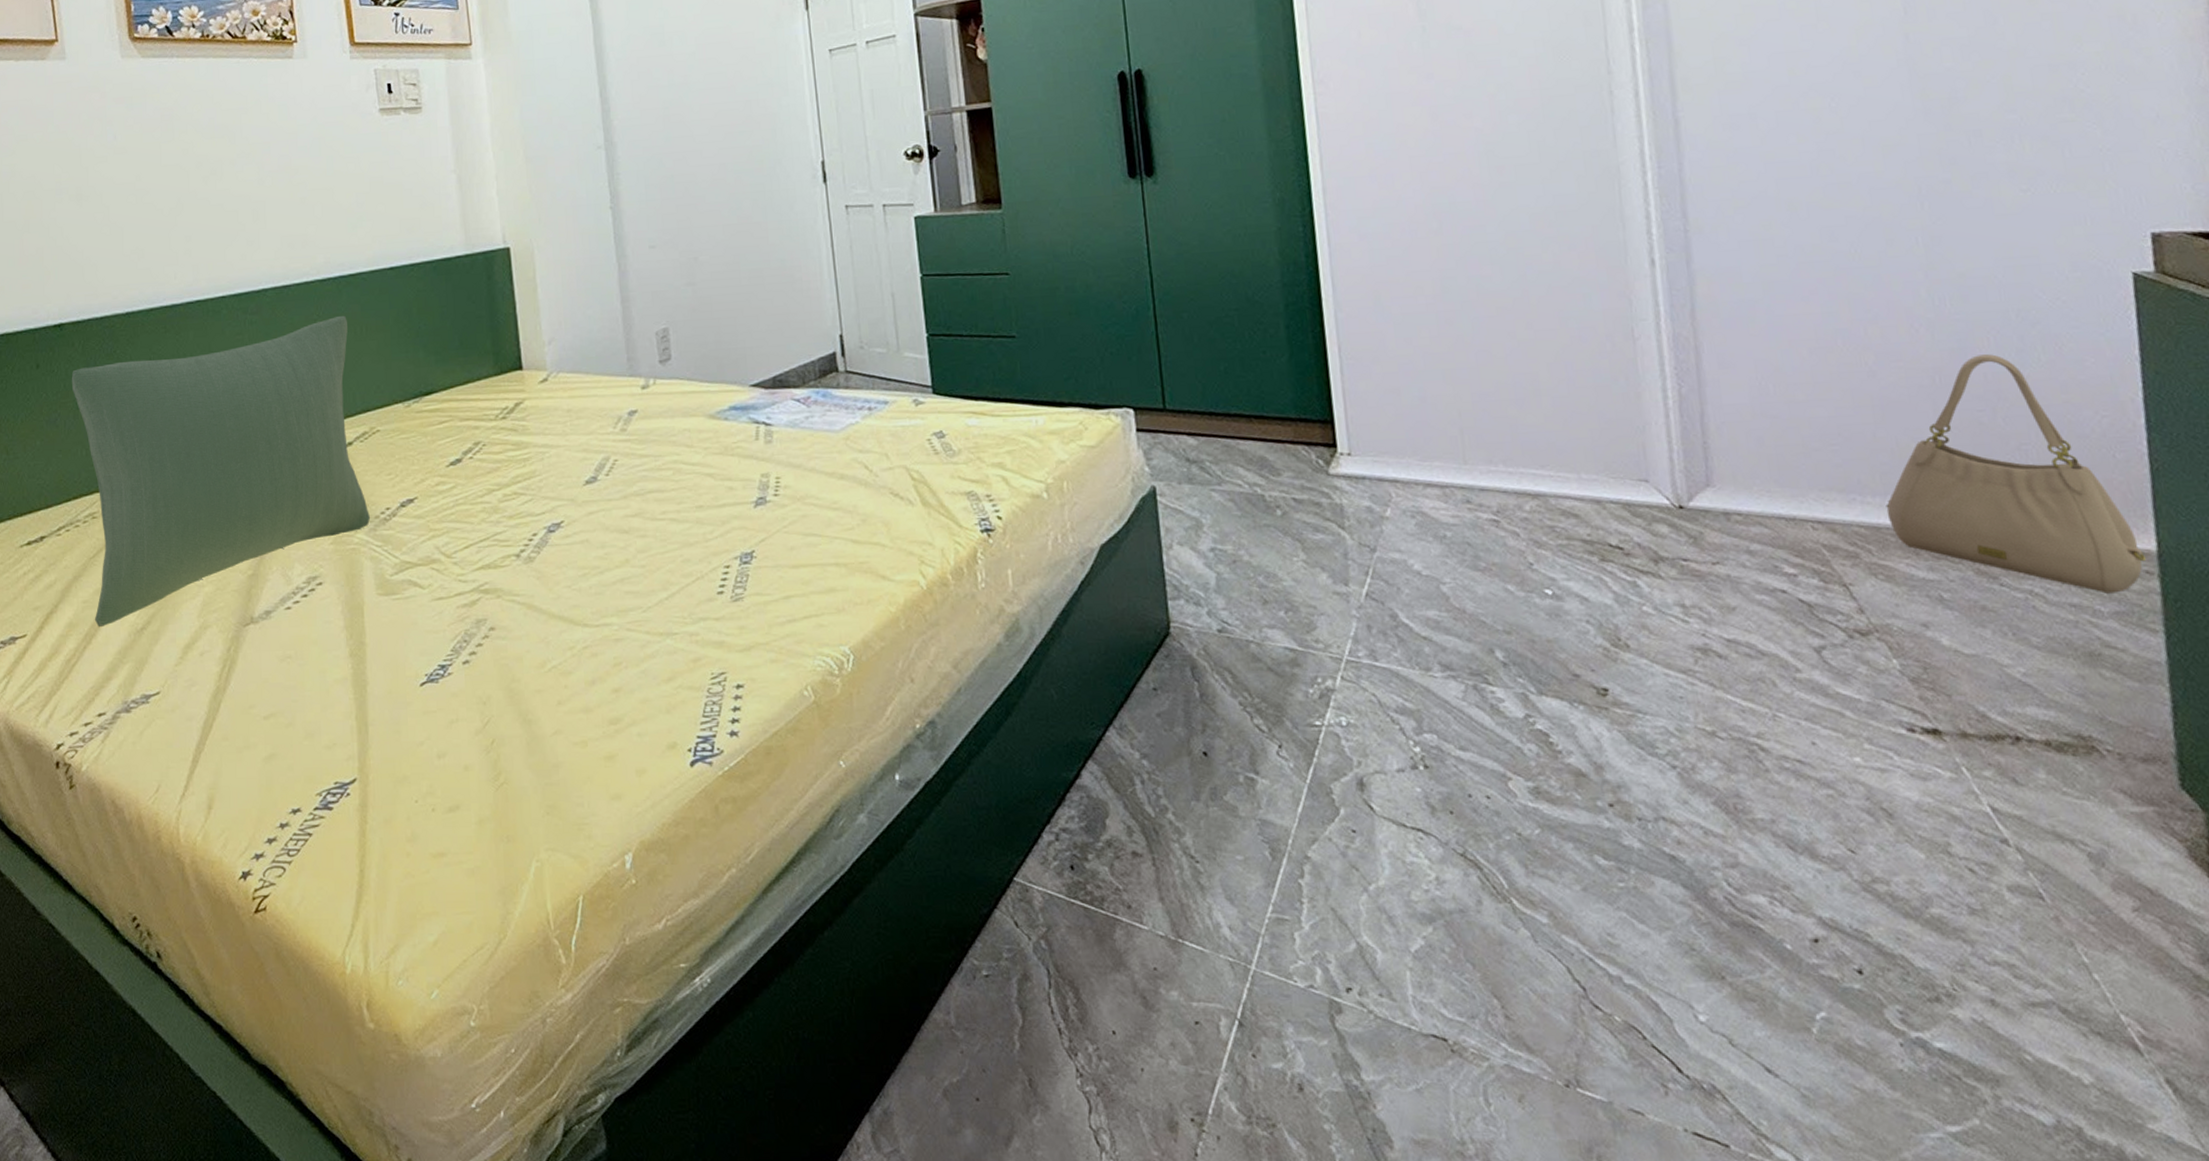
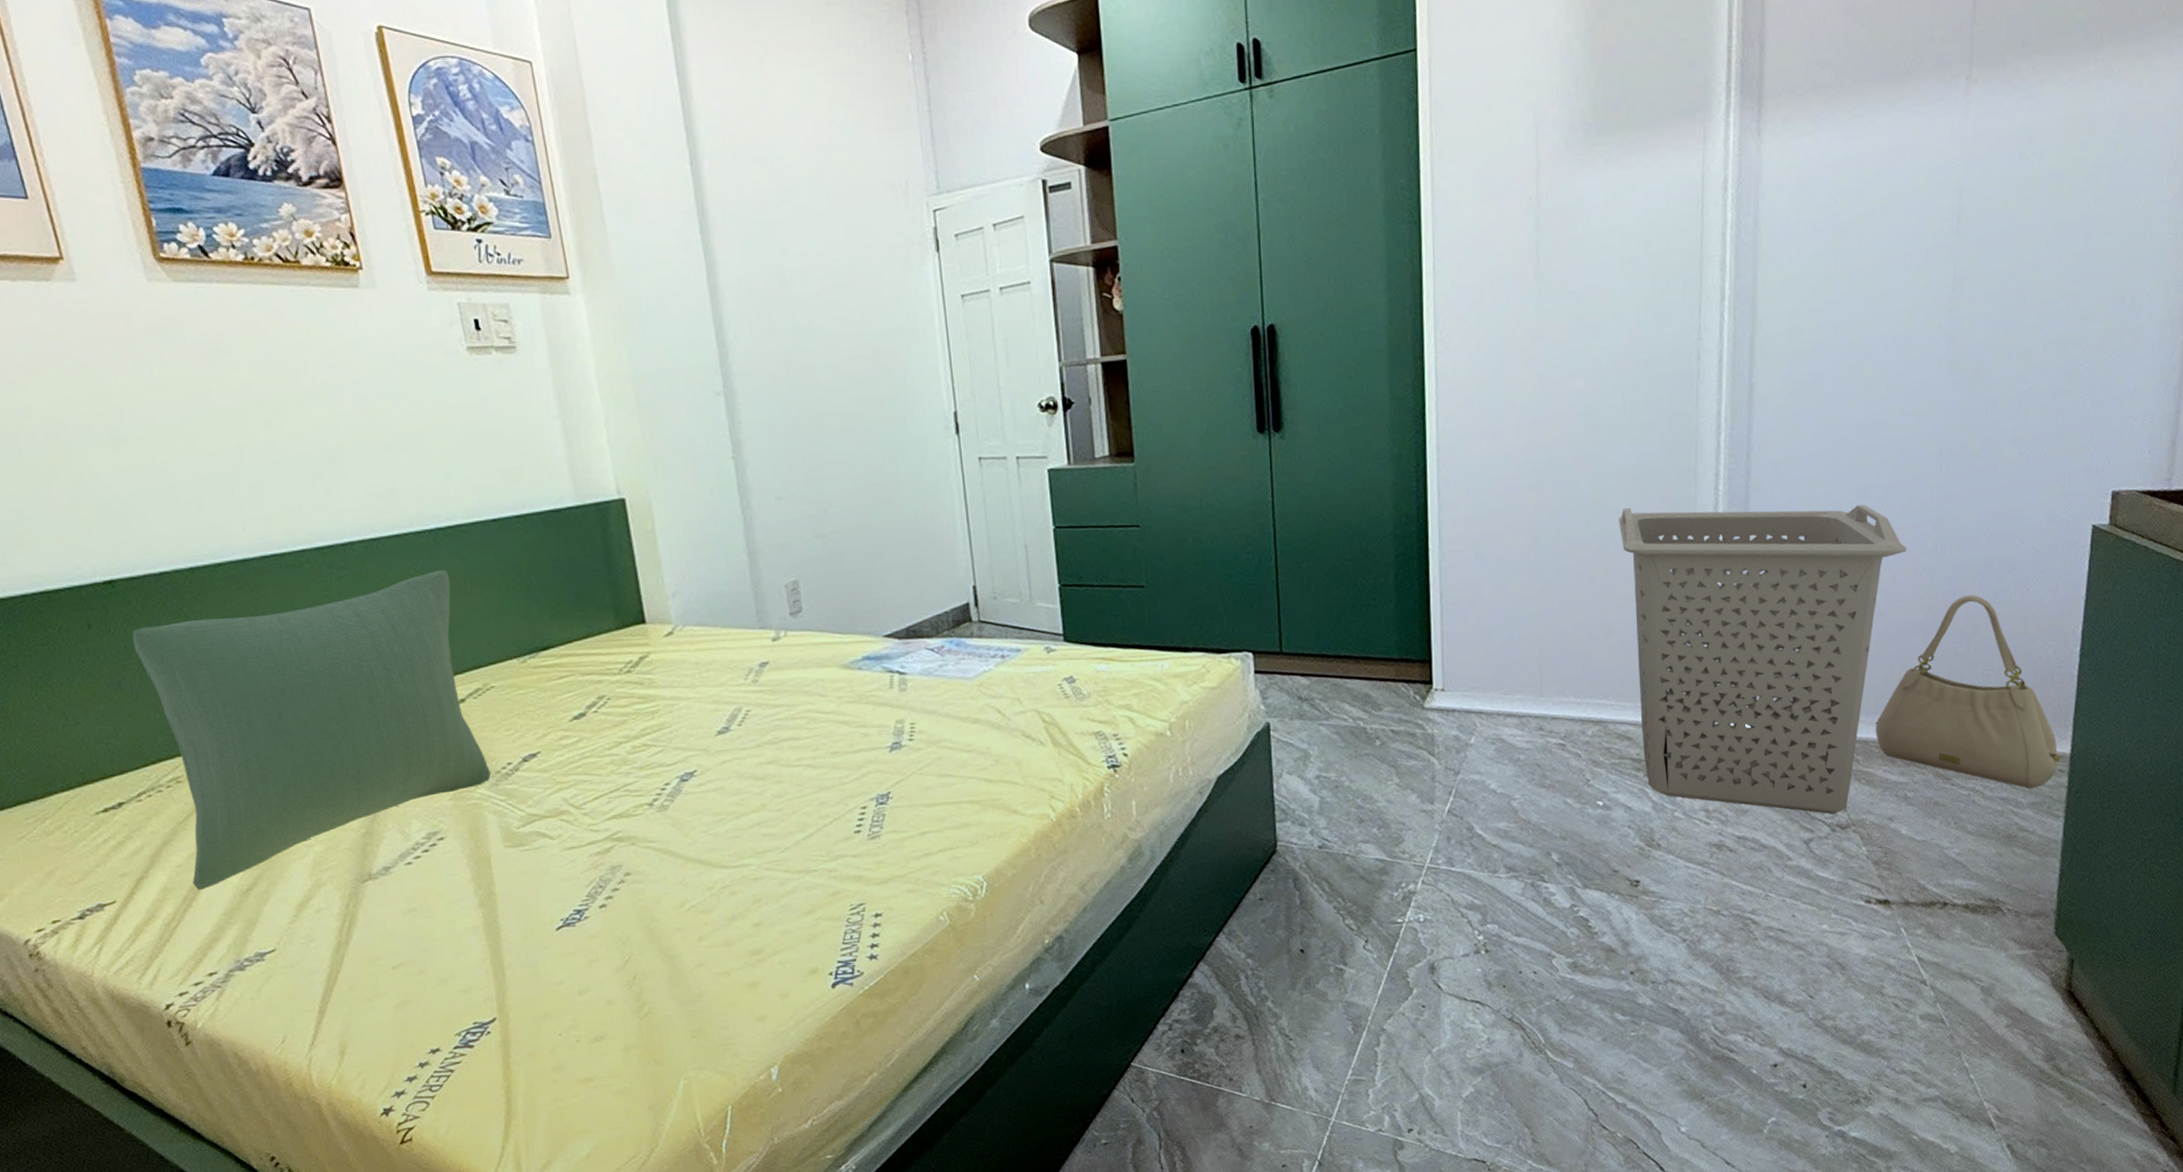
laundry basket: none [1536,249,1894,617] -> present [1618,505,1906,815]

